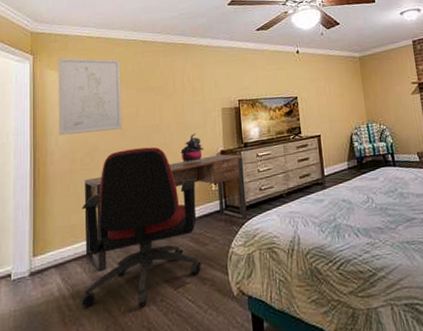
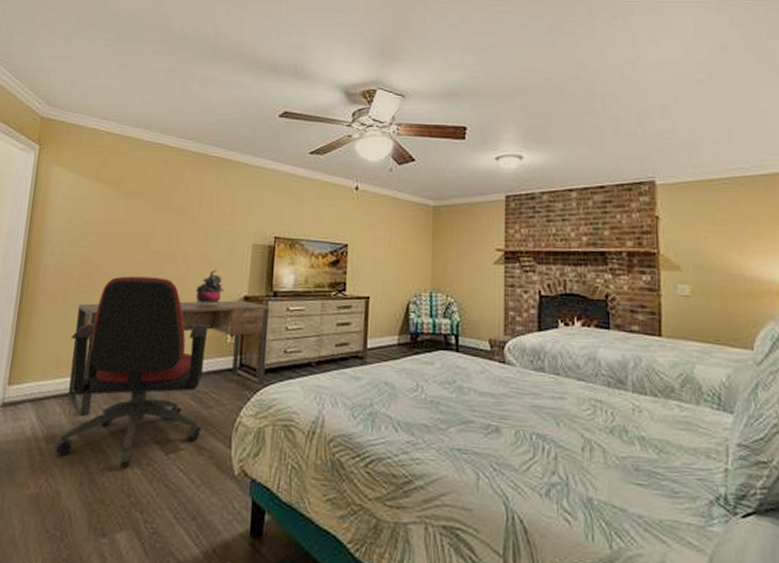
wall art: present [58,58,122,136] -> none [56,153,140,251]

